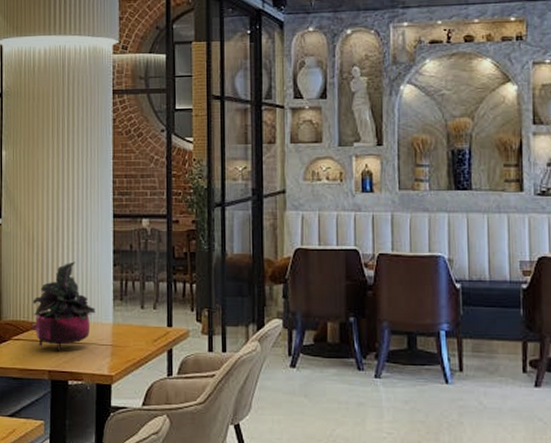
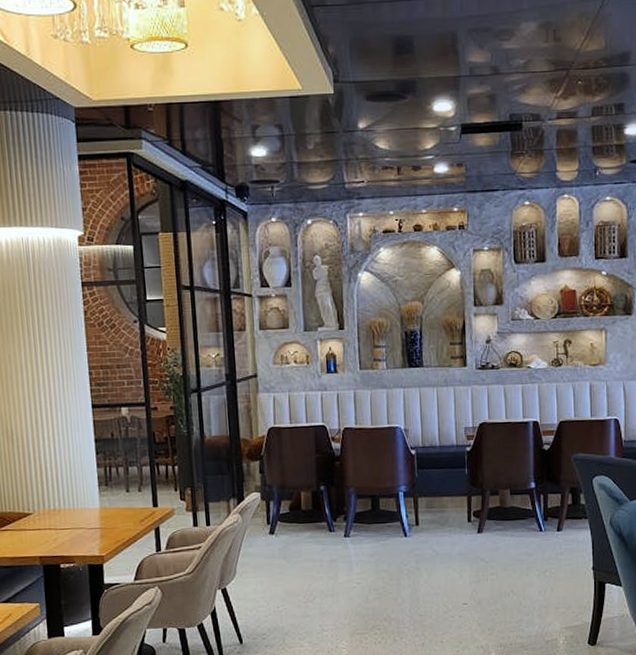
potted plant: present [32,261,96,351] -> none [17,452,82,538]

